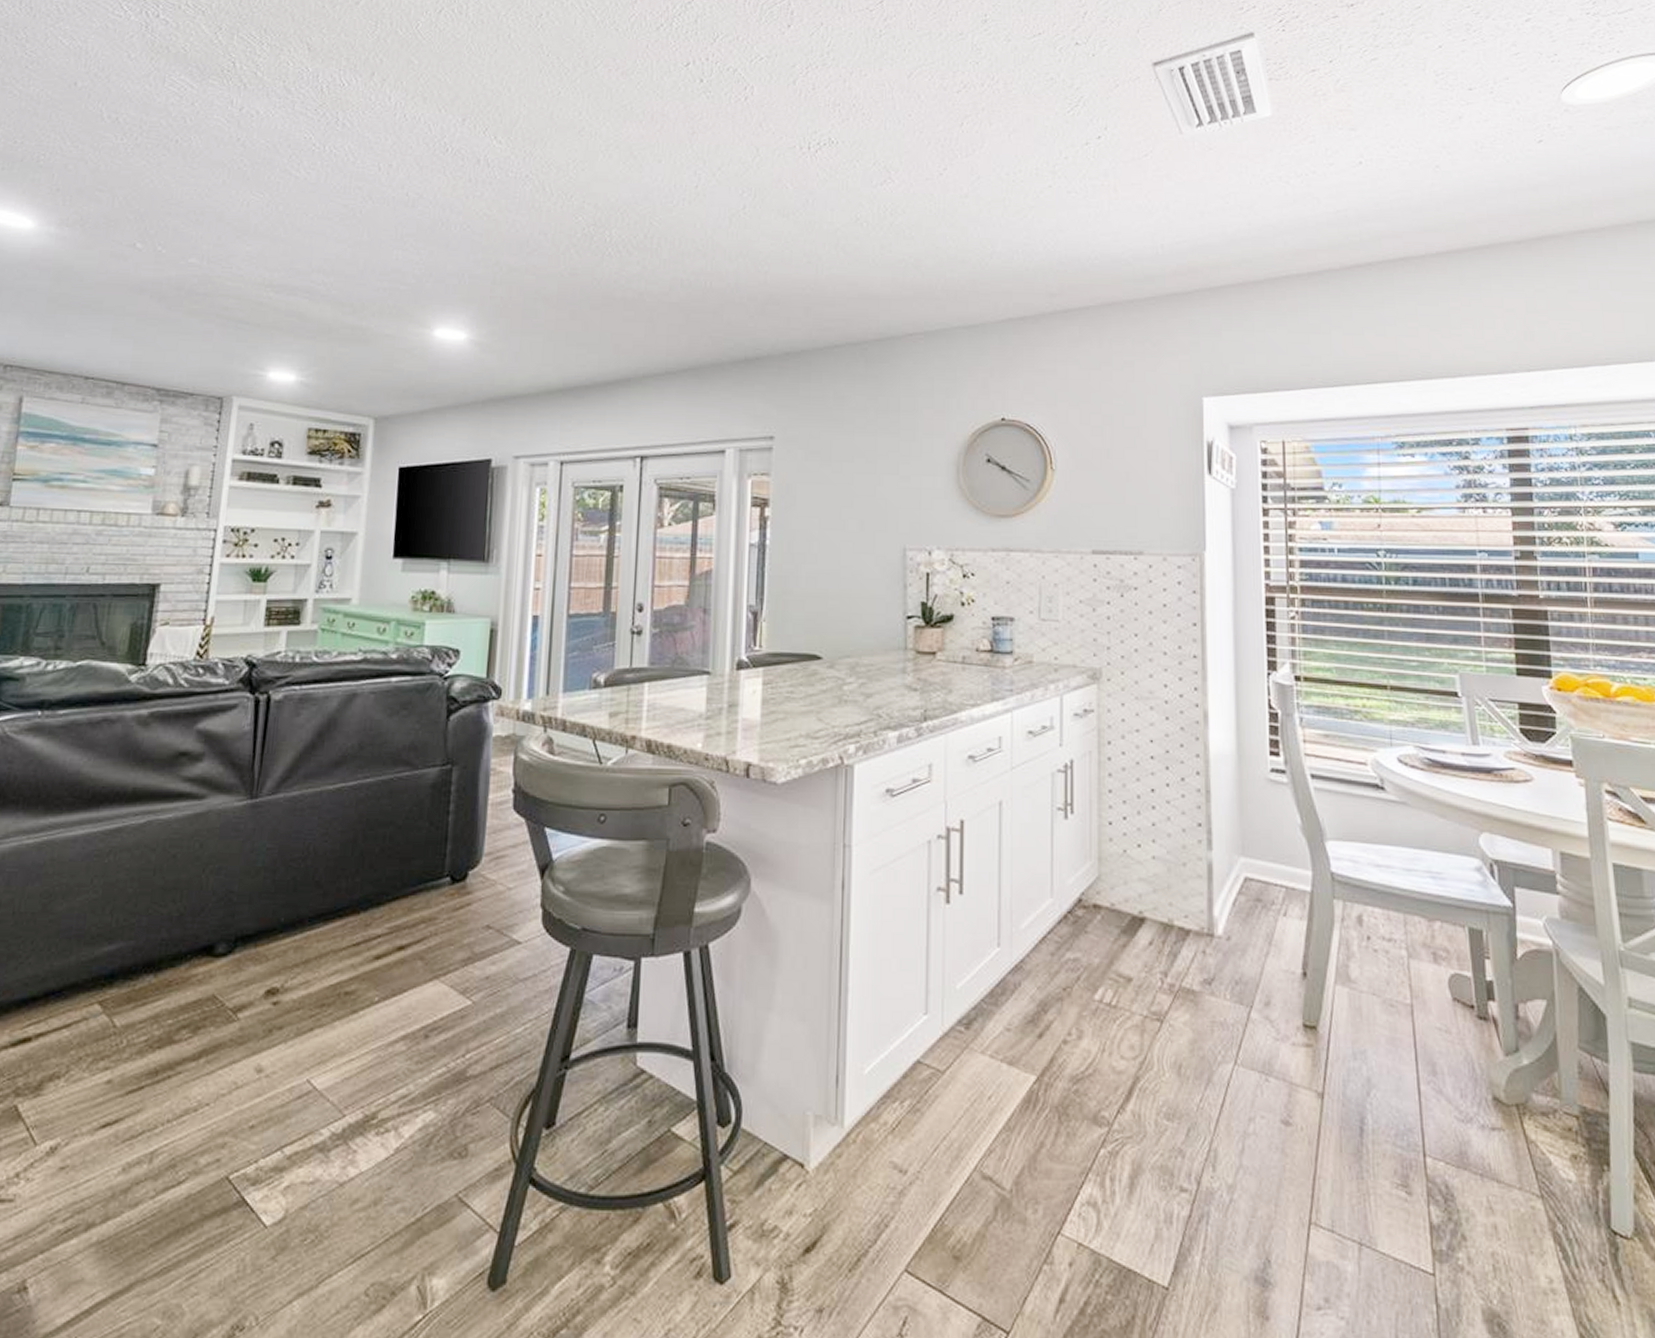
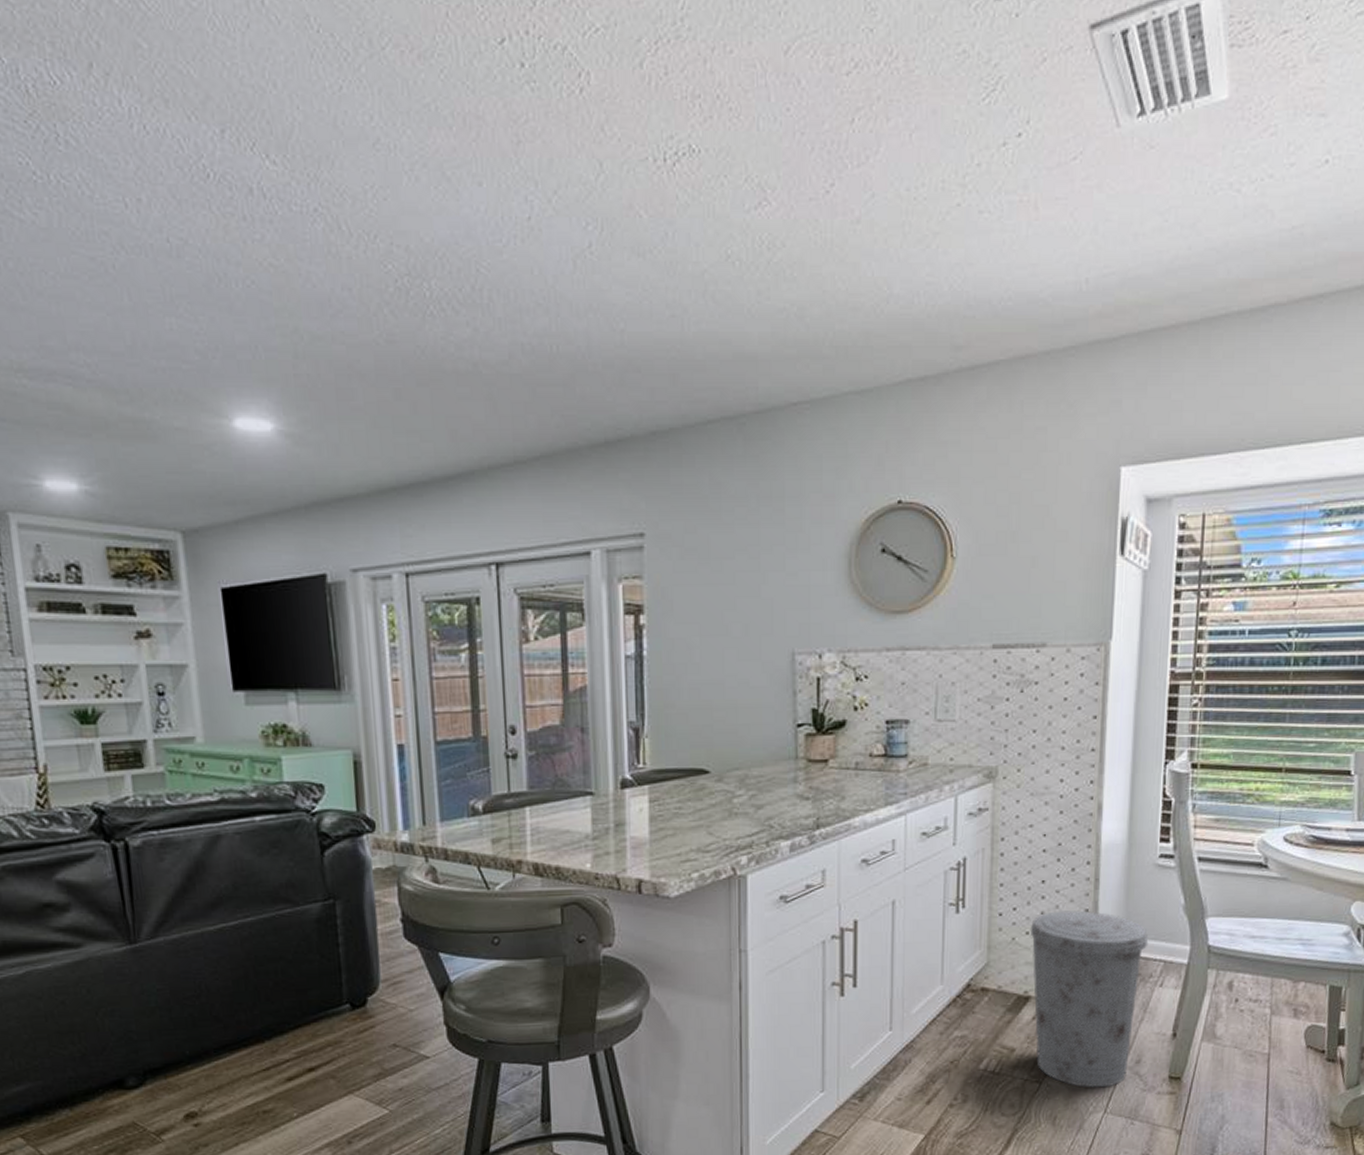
trash can: none [1143,823,1267,1033] -> present [1031,910,1149,1088]

